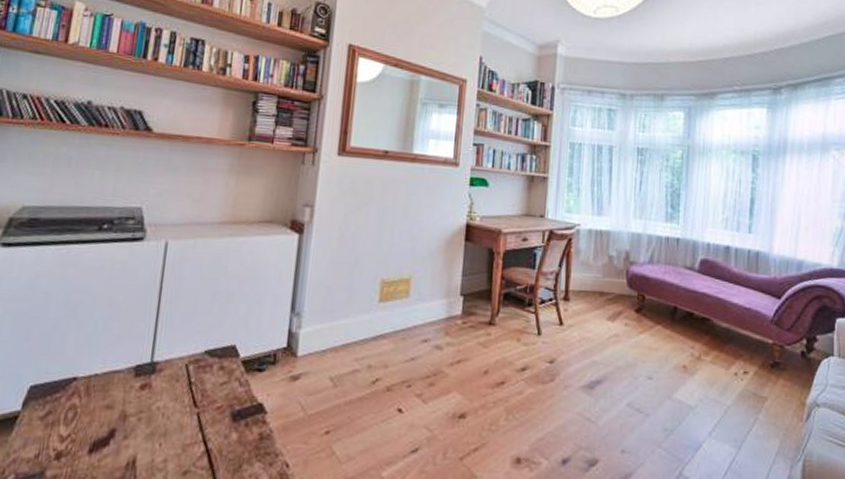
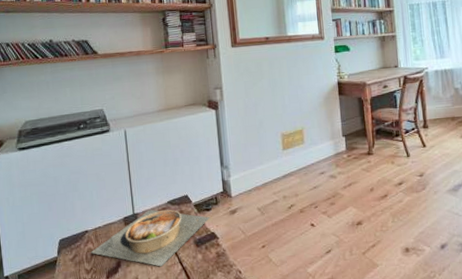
bowl: none [73,358,261,445] -> present [90,209,210,267]

